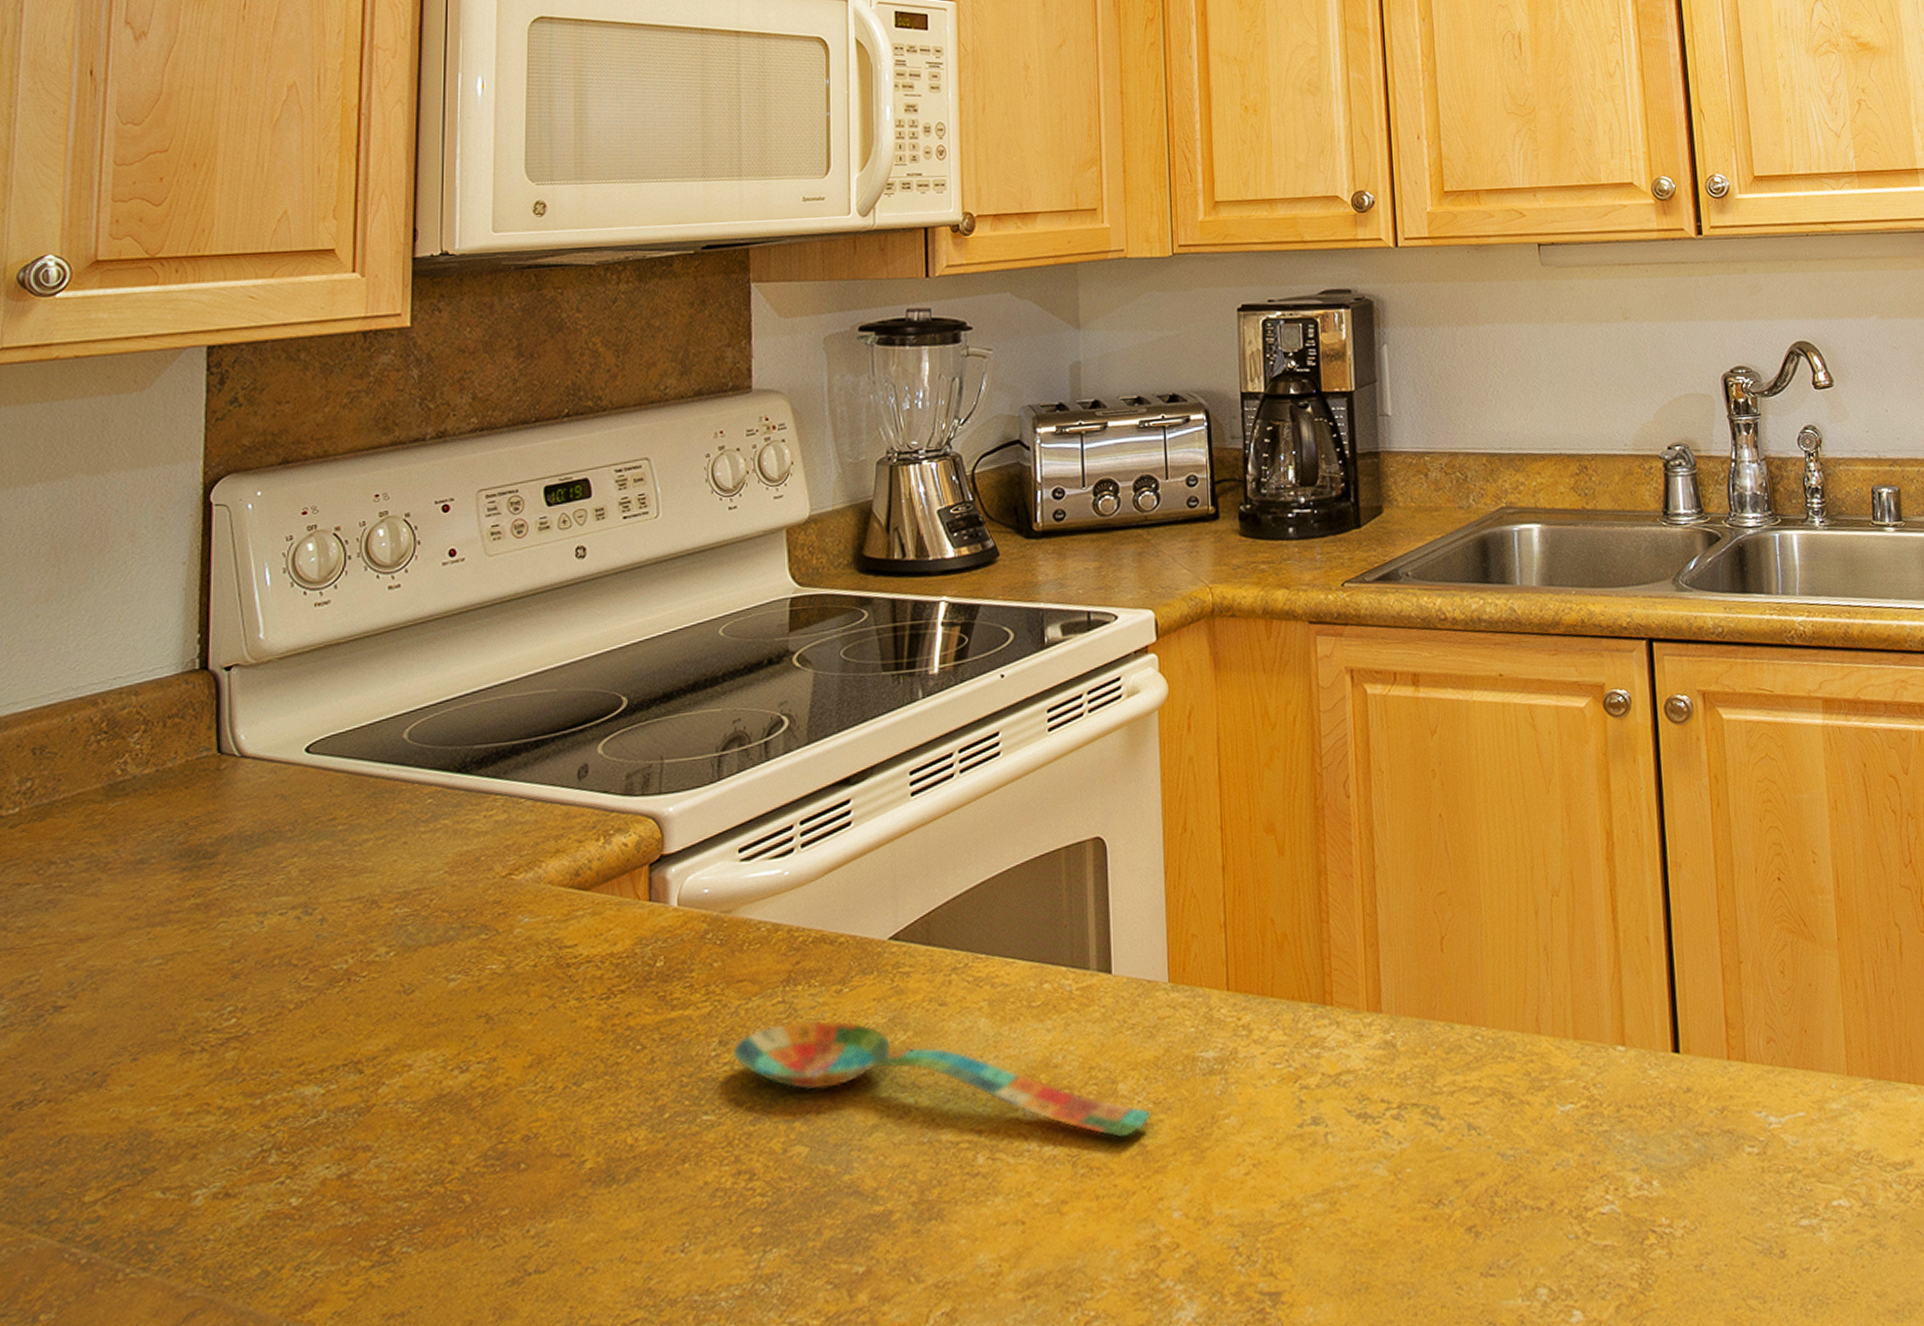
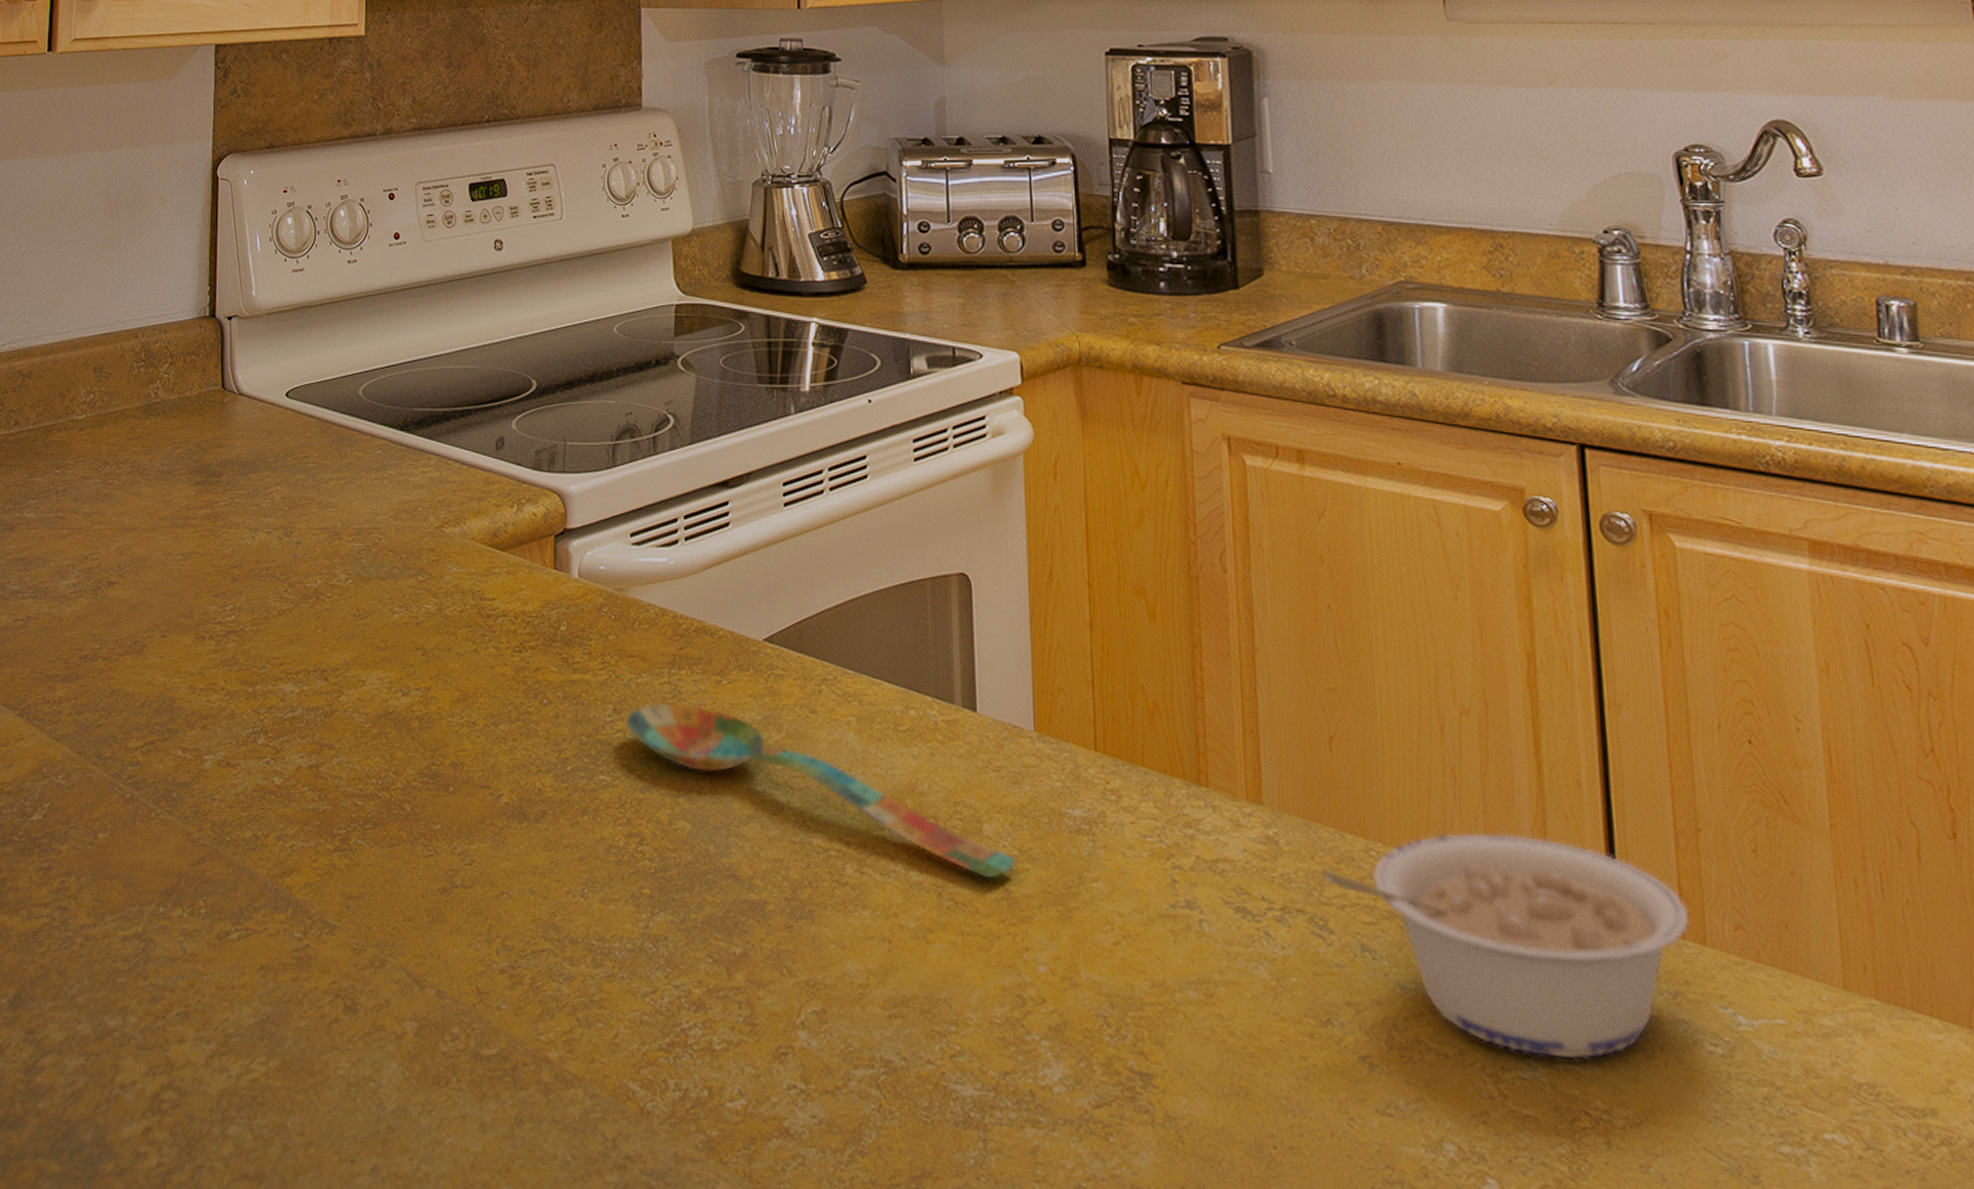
legume: none [1432,994,1734,1192] -> present [1319,832,1690,1060]

